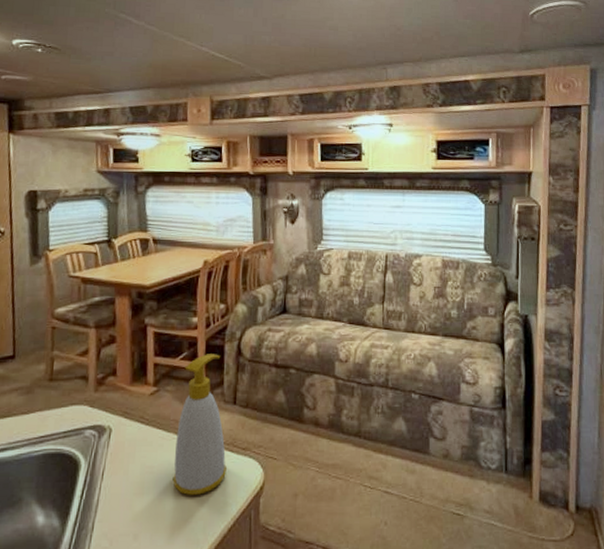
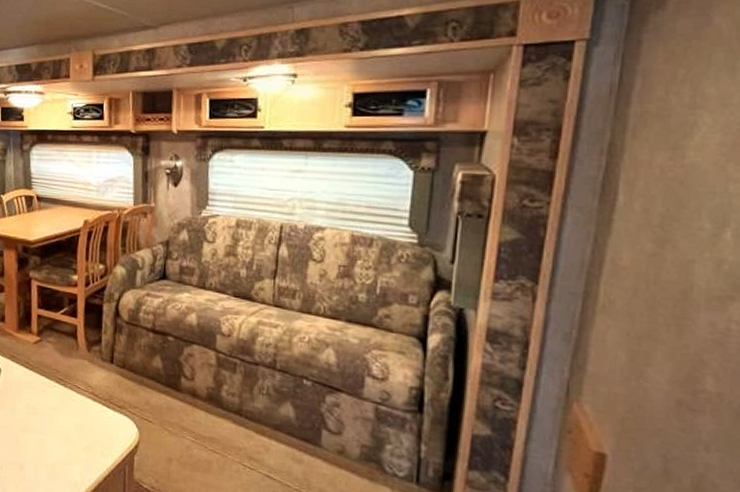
soap bottle: present [172,354,227,495] -> none [53,311,103,442]

